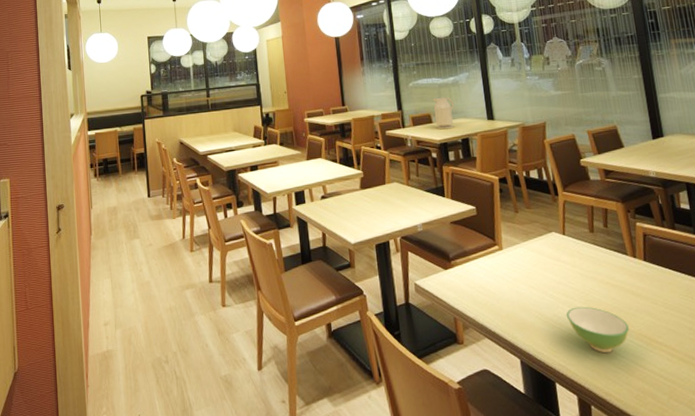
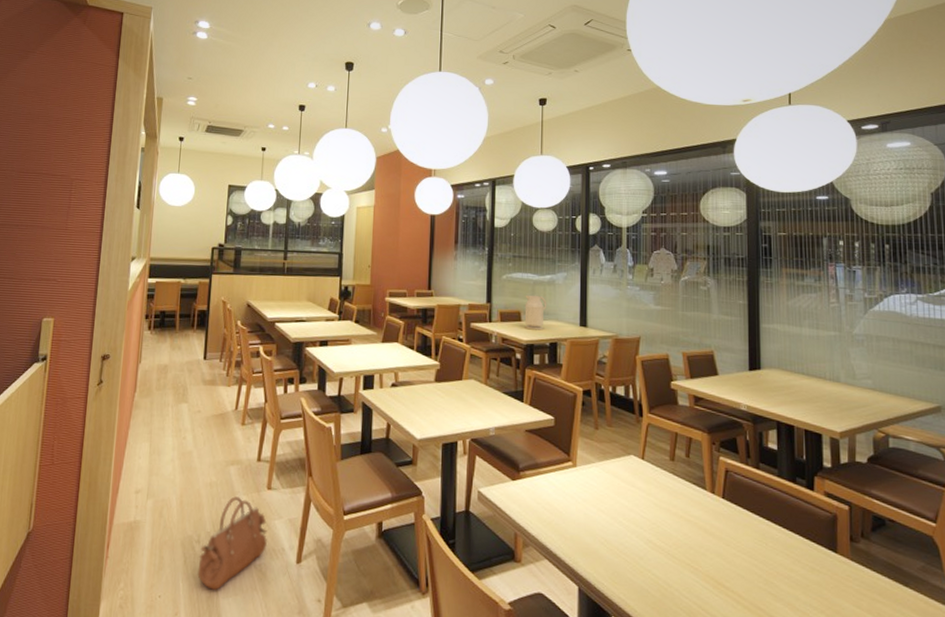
shoulder bag: none [169,317,230,405] -> present [197,496,268,591]
bowl: present [566,306,630,354] -> none [633,538,698,592]

